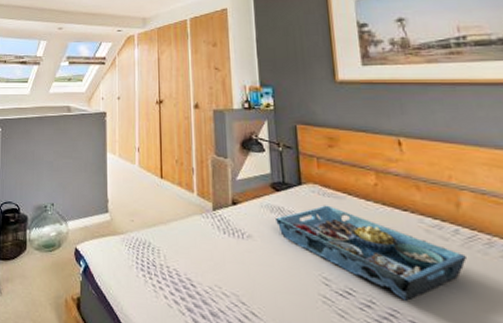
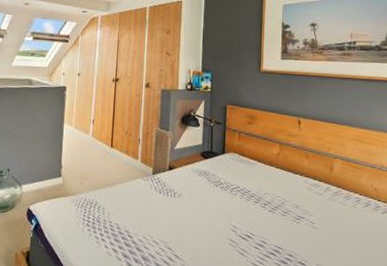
serving tray: present [274,205,466,301] -> none [201,169,331,240]

